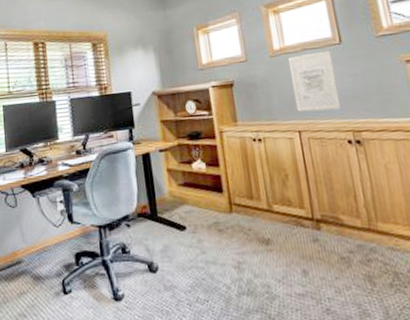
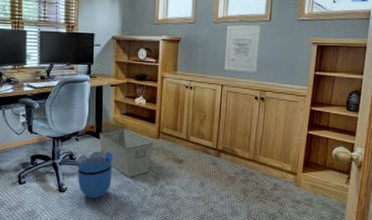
sun visor: none [130,237,181,307] -> present [76,151,114,198]
storage bin: none [155,205,228,272] -> present [99,129,153,178]

